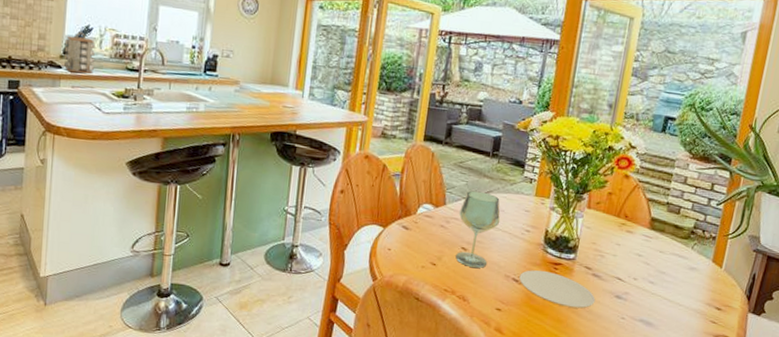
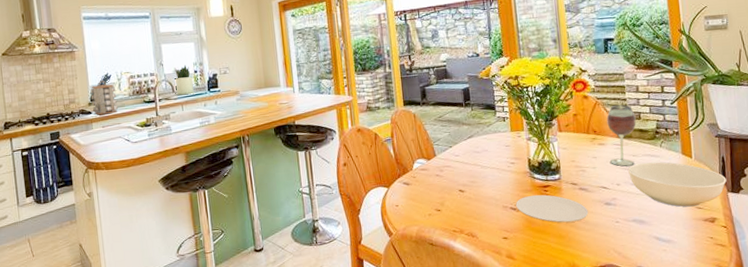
planter: none [164,36,190,73] -> present [174,65,196,96]
wine glass: present [455,190,501,268] -> none [449,137,487,206]
wineglass: none [634,192,675,262] -> present [606,104,636,167]
bowl: none [649,261,752,320] -> present [627,162,727,207]

